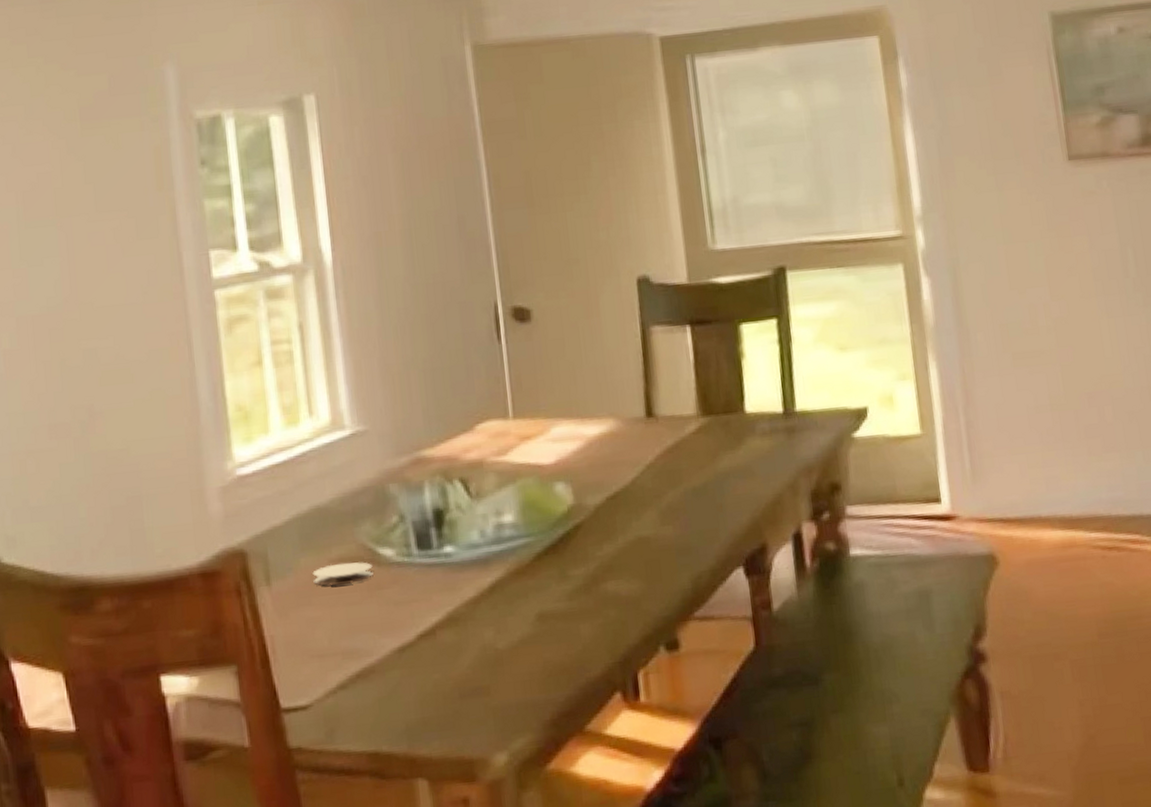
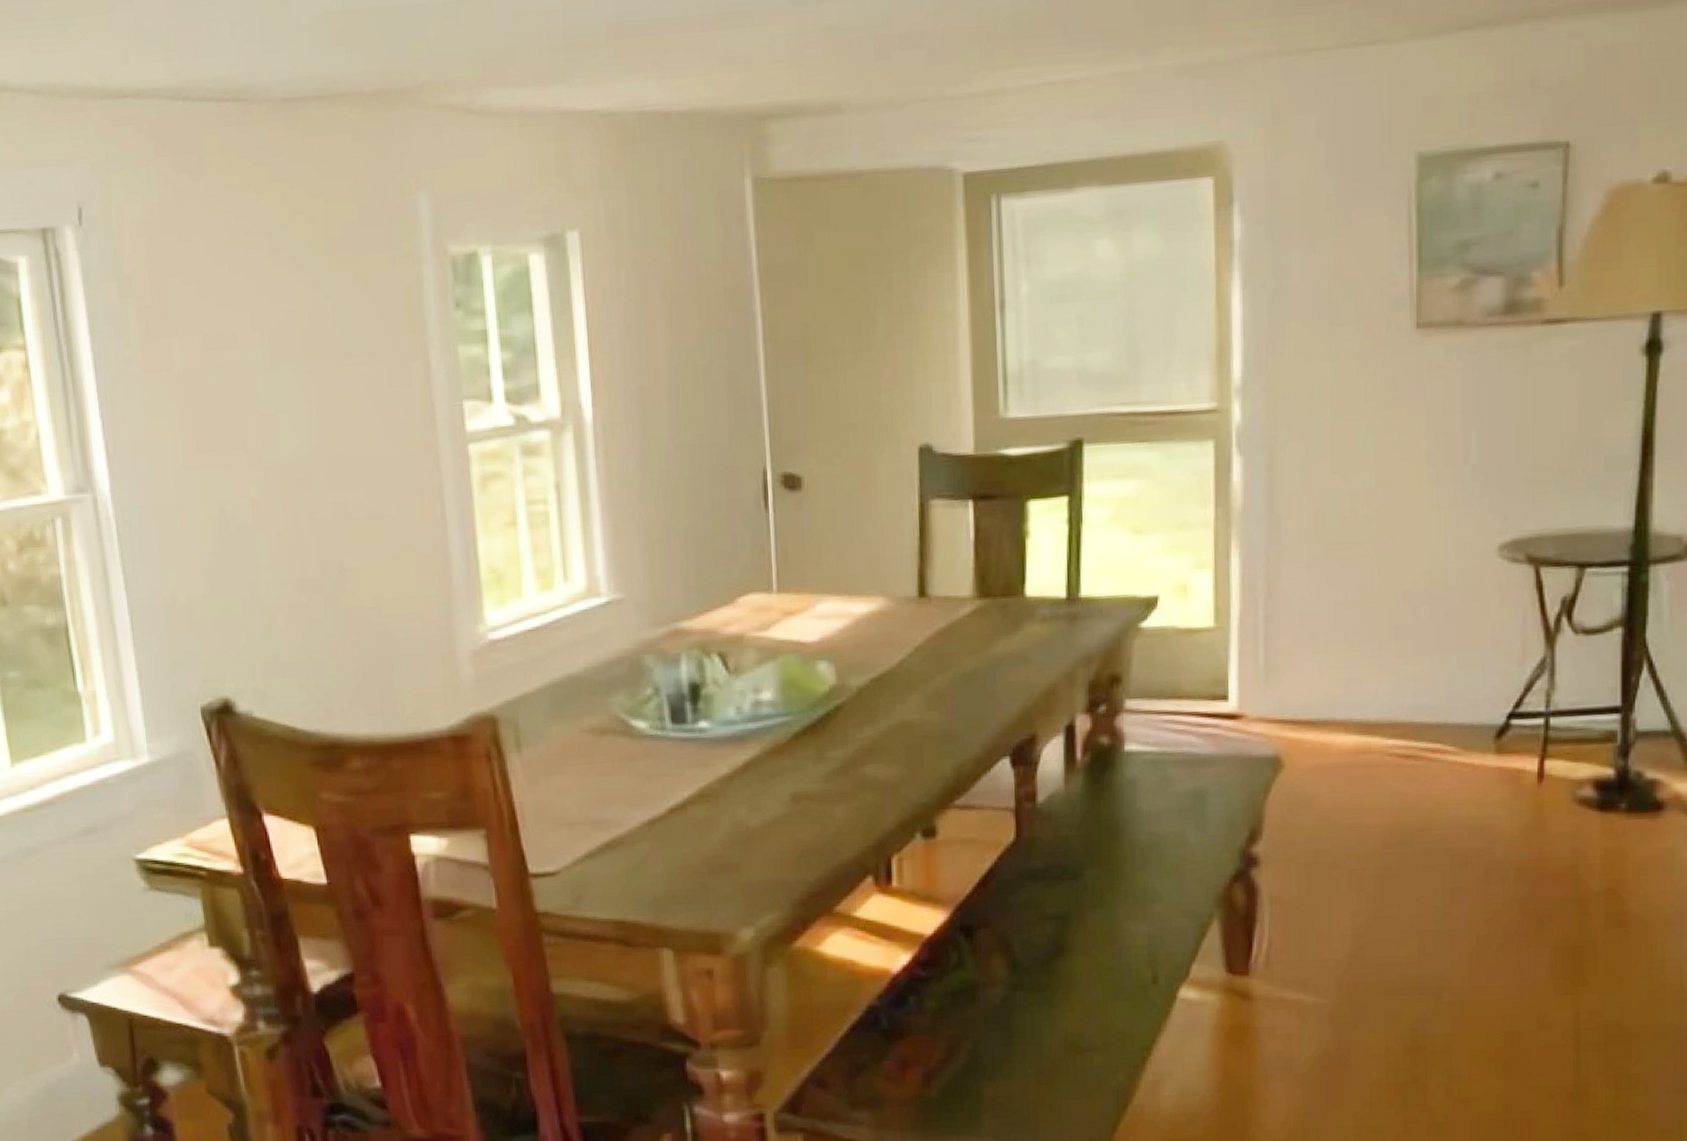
coaster: present [312,562,373,586] -> none [563,733,625,756]

